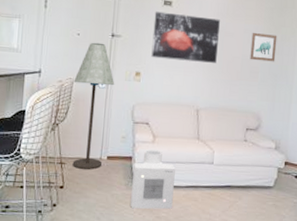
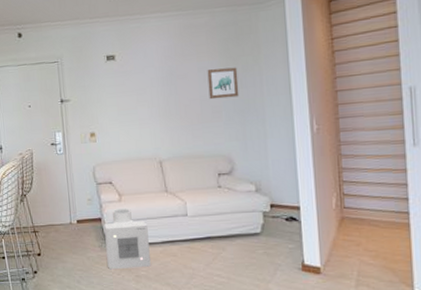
floor lamp: present [72,42,115,170] -> none [33,110,73,236]
wall art: present [151,11,220,63] -> none [99,63,172,116]

